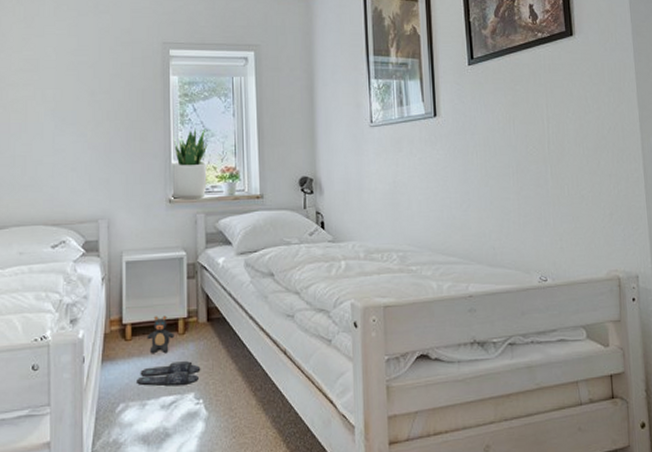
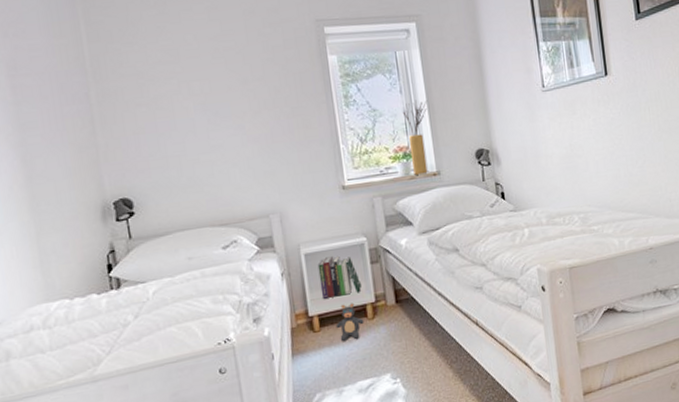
books: none [137,267,176,308] -> present [317,256,361,299]
slippers: present [137,360,200,386] -> none [331,344,394,374]
planter: present [170,127,209,200] -> none [339,108,381,186]
vase: none [233,124,258,196] -> present [402,100,428,175]

